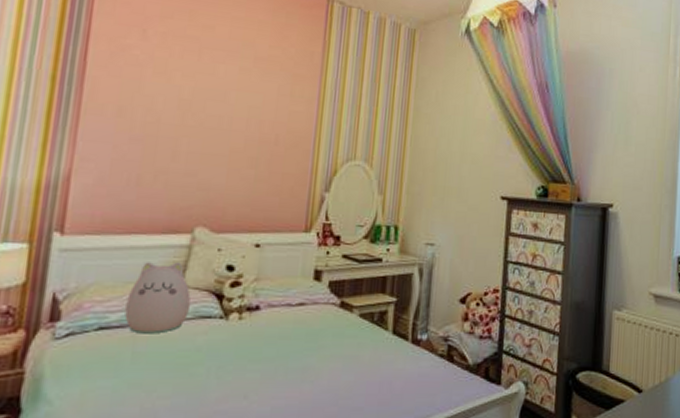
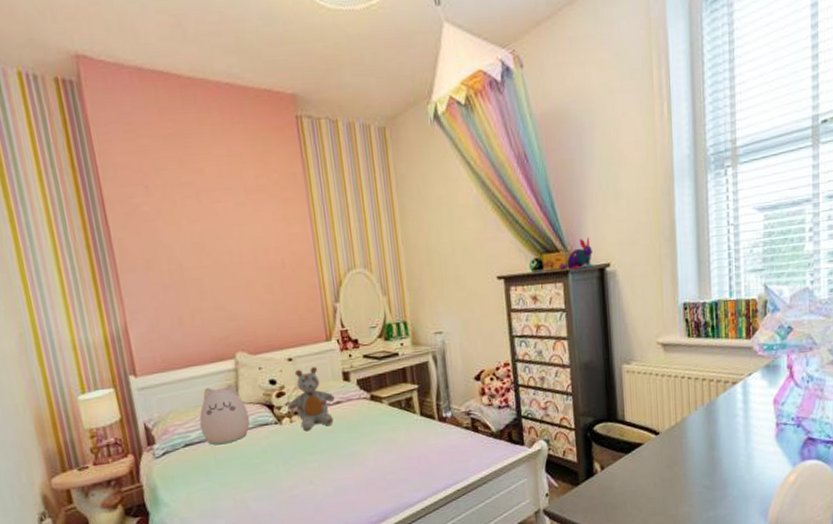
stuffed bear: none [240,258,299,332] -> present [287,367,335,431]
rabbit: none [564,174,598,205] -> present [559,237,593,270]

